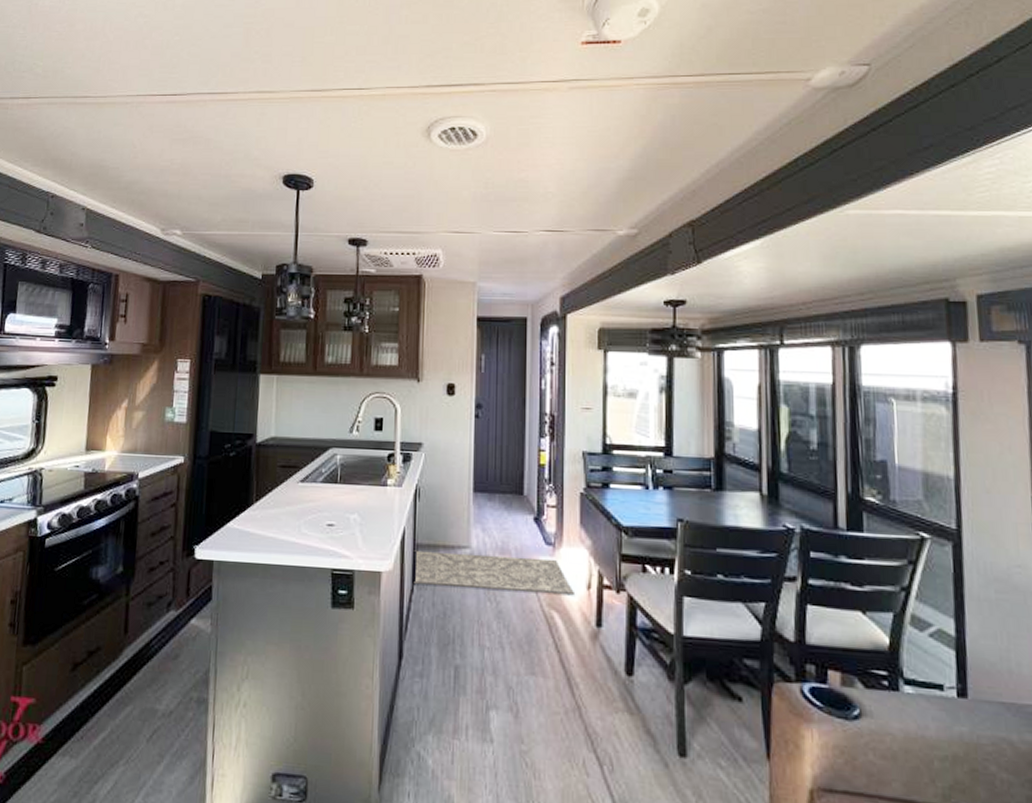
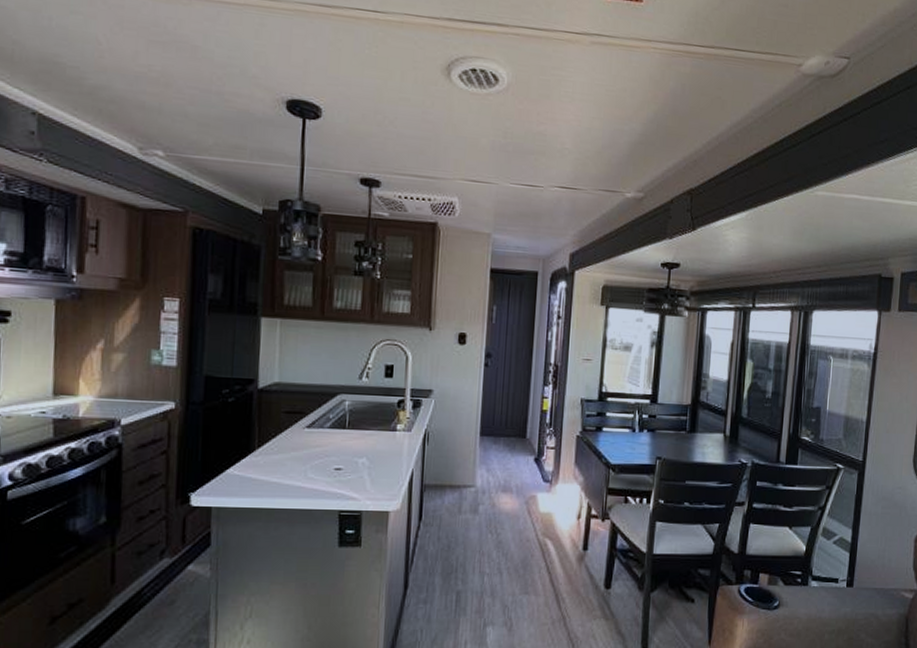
rug: present [413,550,576,594] -> none [421,490,567,524]

